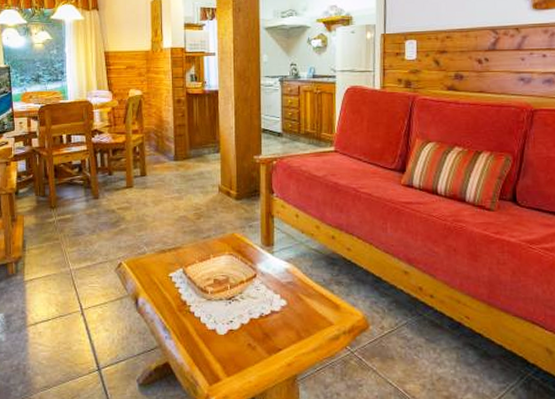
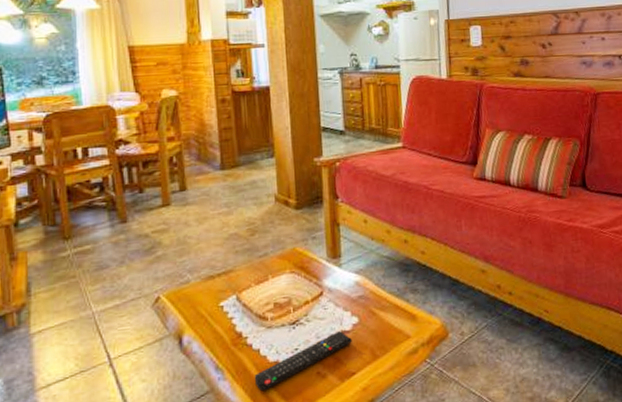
remote control: none [195,311,280,352] -> present [254,331,352,391]

